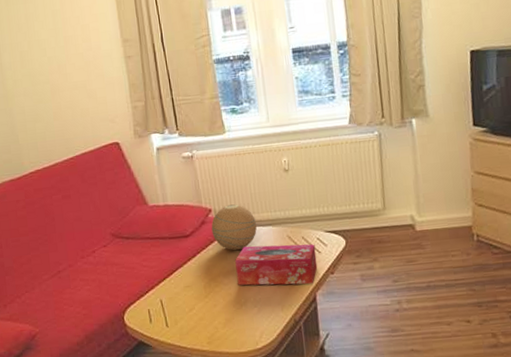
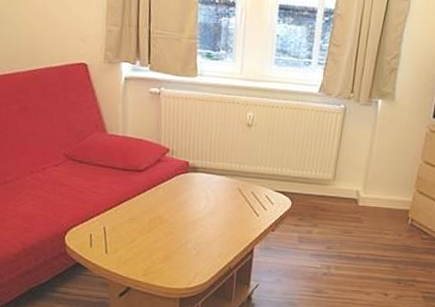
decorative orb: present [211,204,257,251] -> none [165,148,211,194]
tissue box: present [235,244,318,286] -> none [182,191,263,237]

